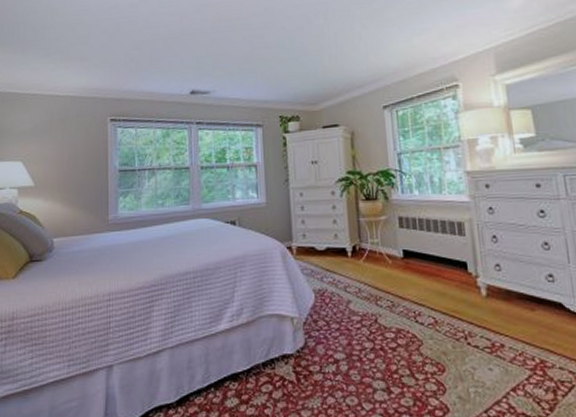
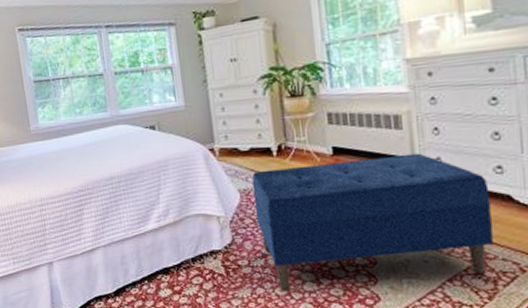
bench: none [326,259,550,402] -> present [251,153,494,293]

